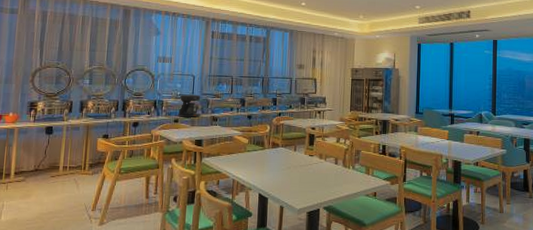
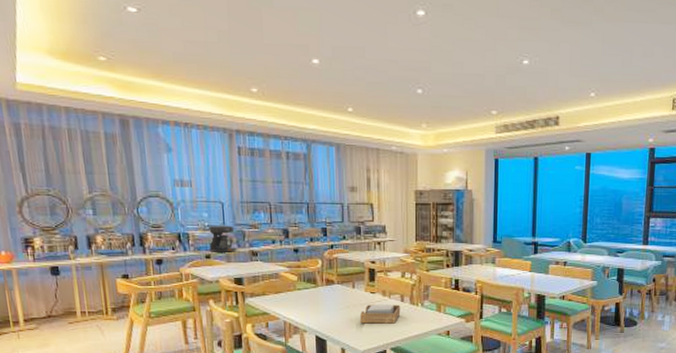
napkin holder: none [298,166,335,184] -> present [359,304,401,324]

